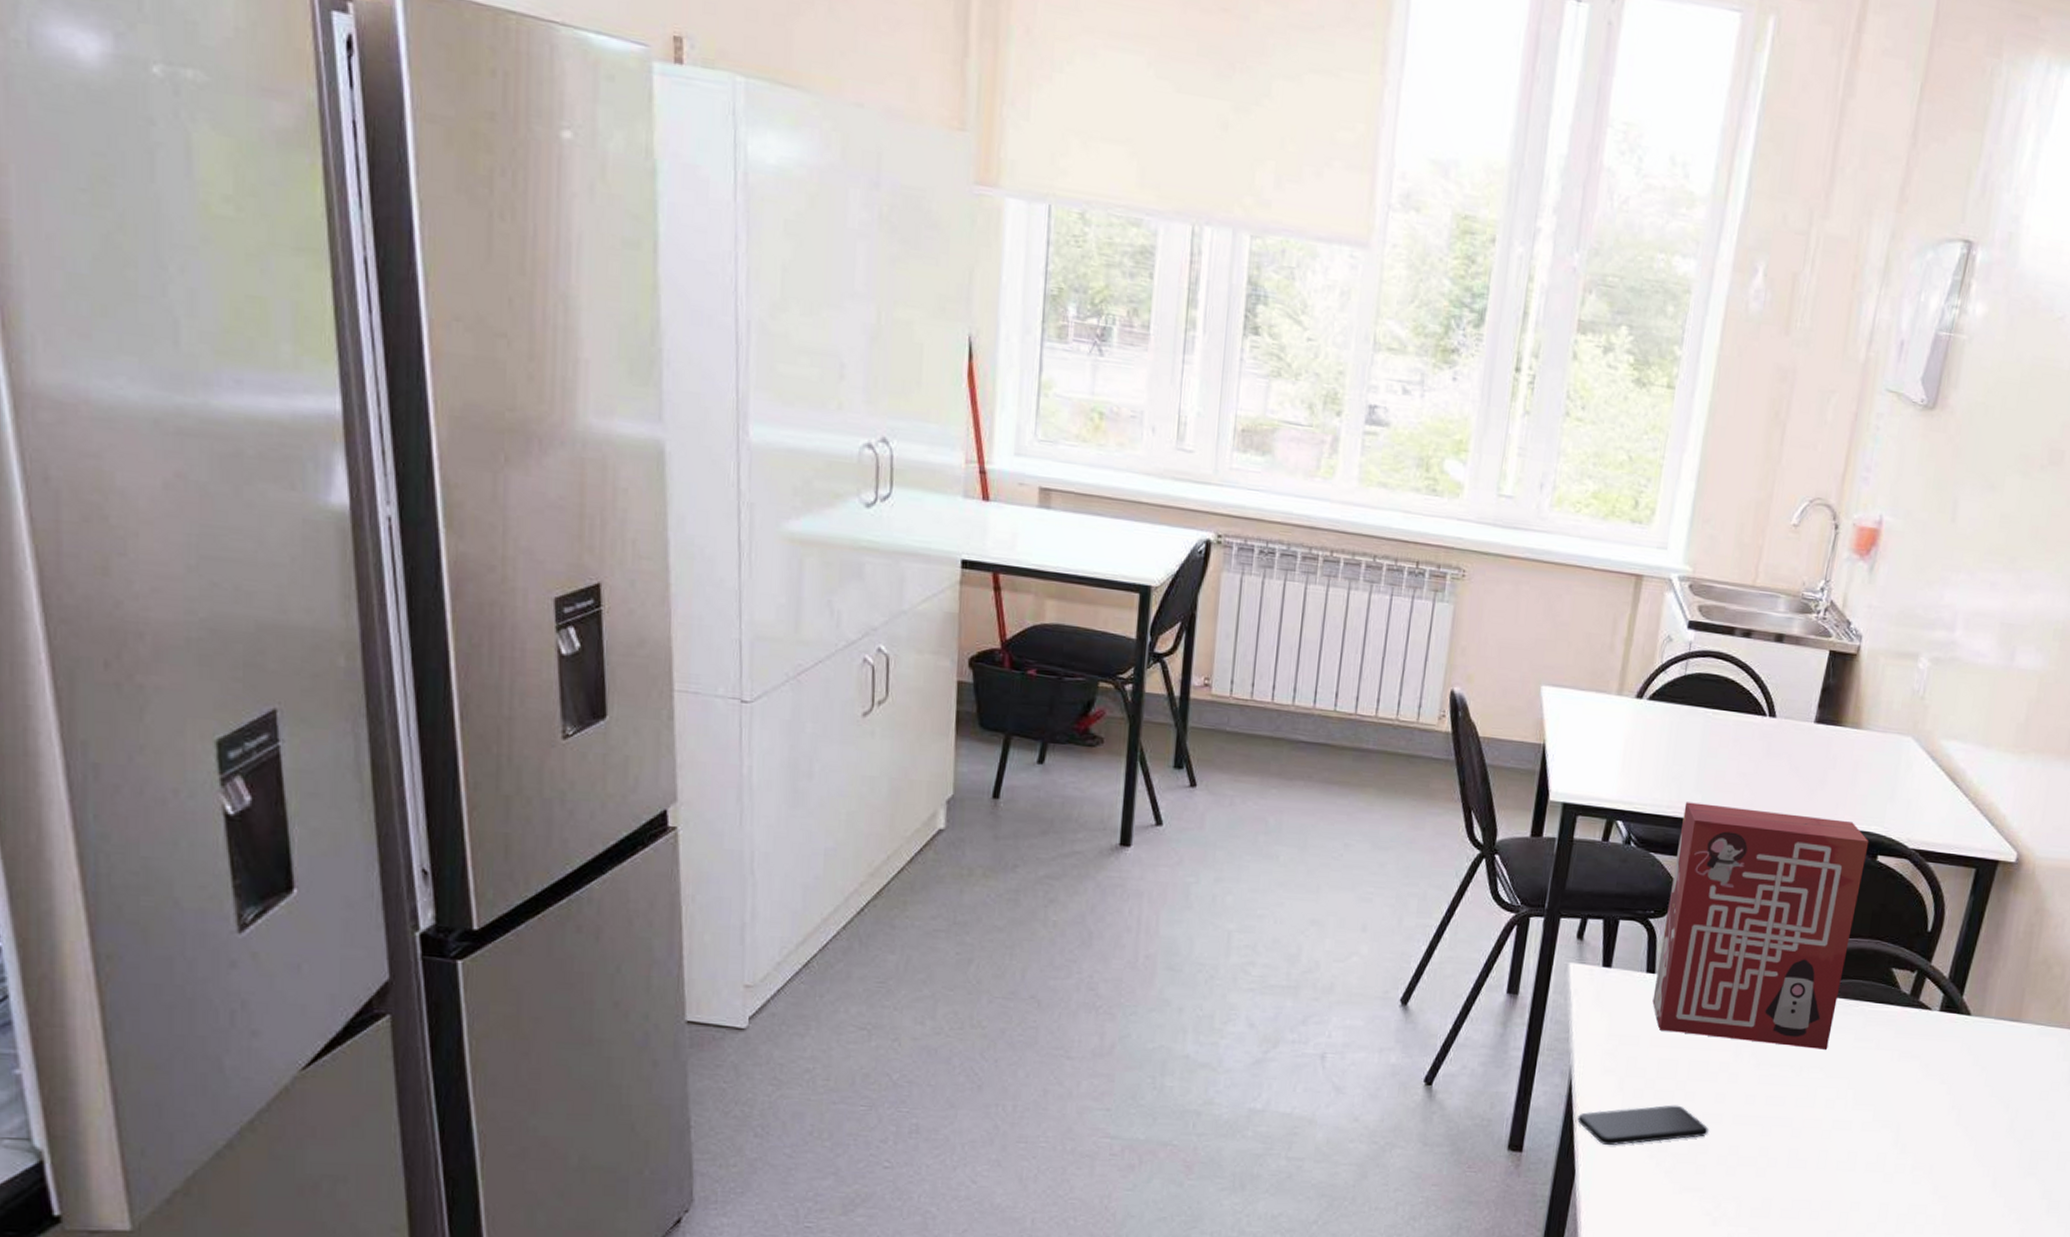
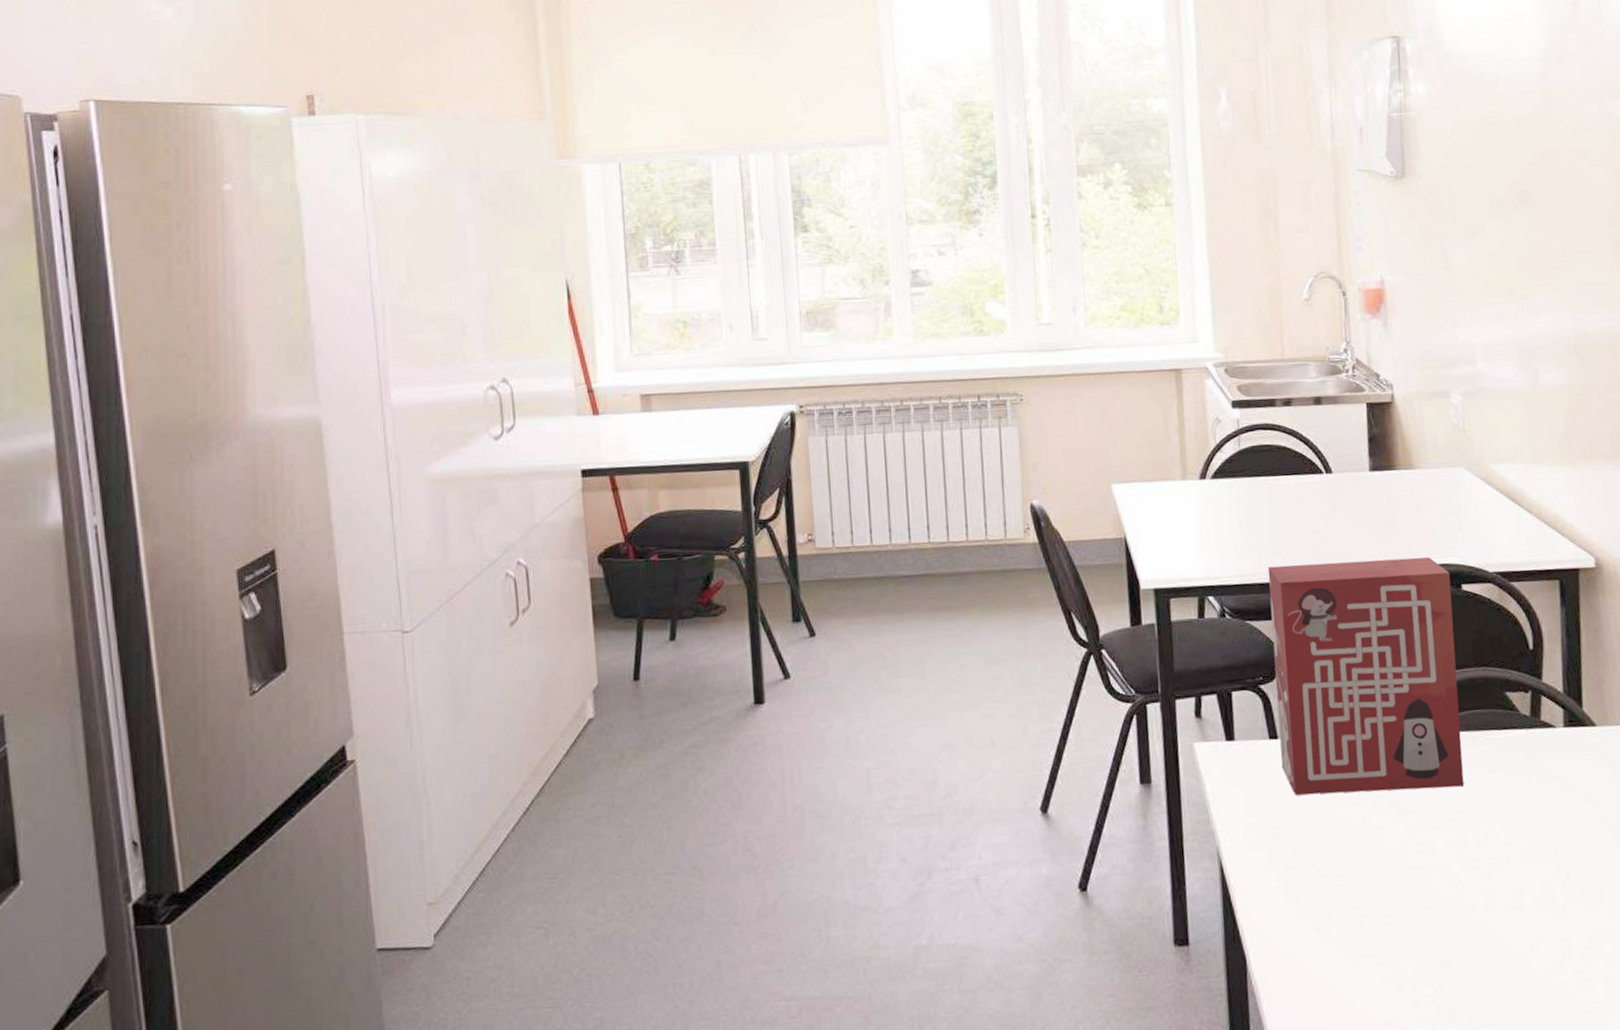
smartphone: present [1577,1105,1709,1146] -> none [1236,869,1368,925]

